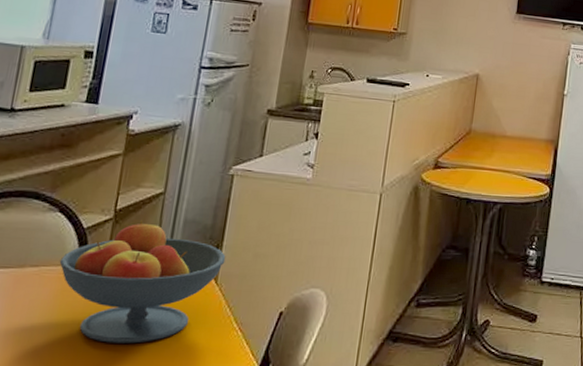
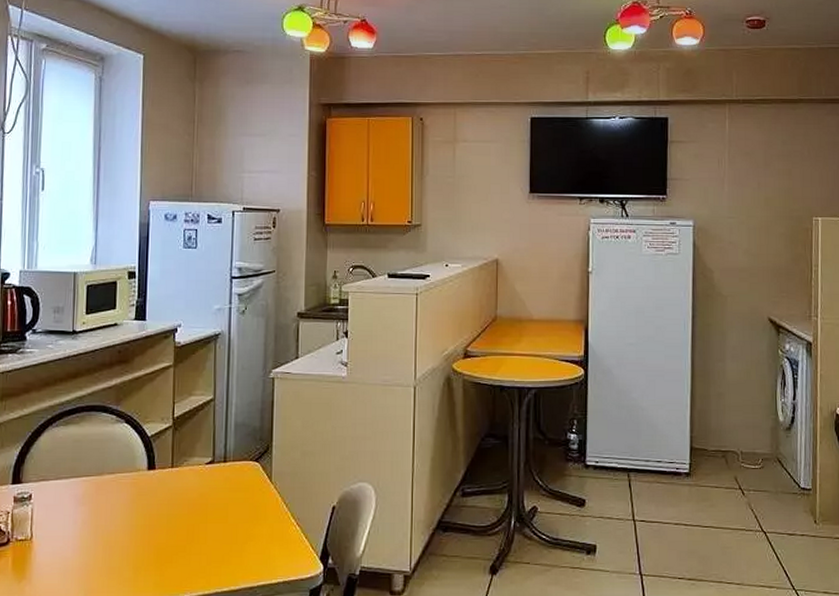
fruit bowl: present [59,220,226,344] -> none [131,426,277,541]

